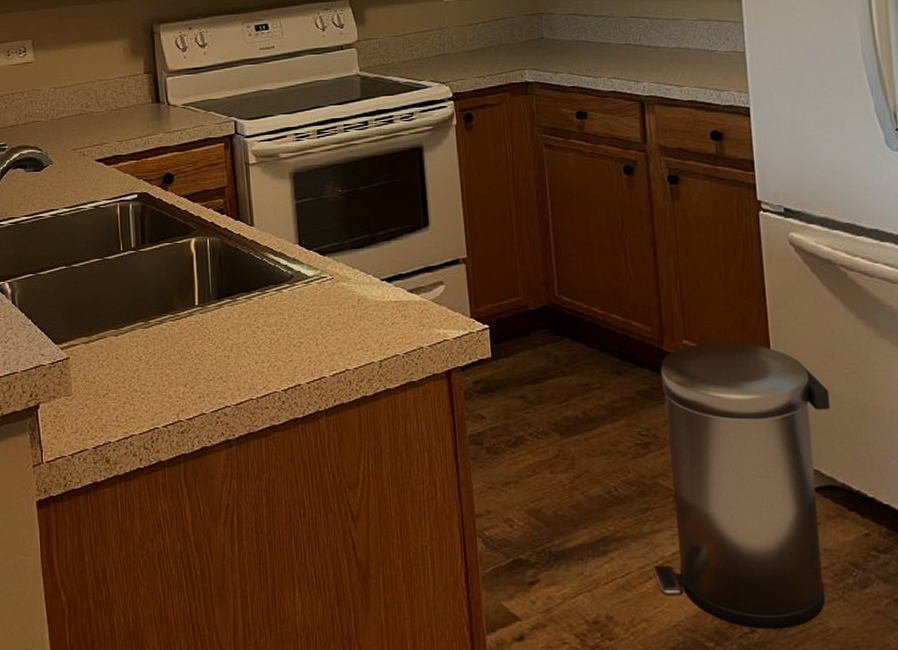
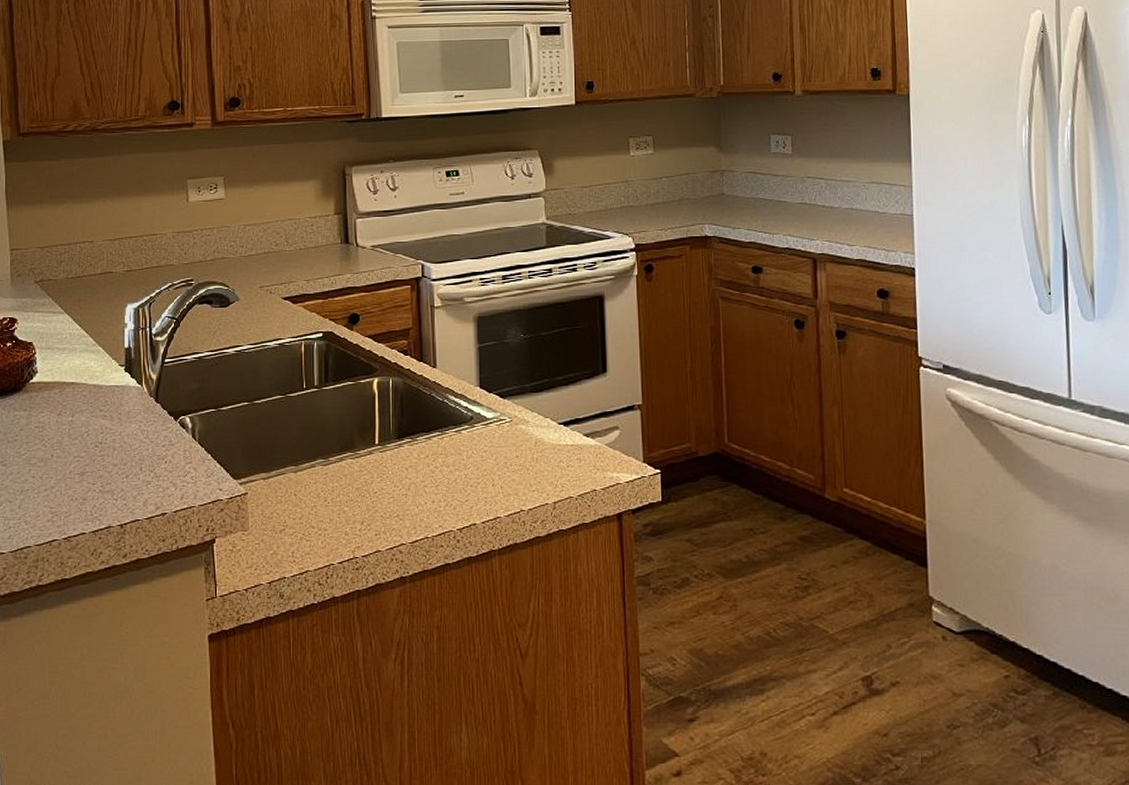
pedal bin: present [652,342,830,629] -> none [805,491,978,766]

